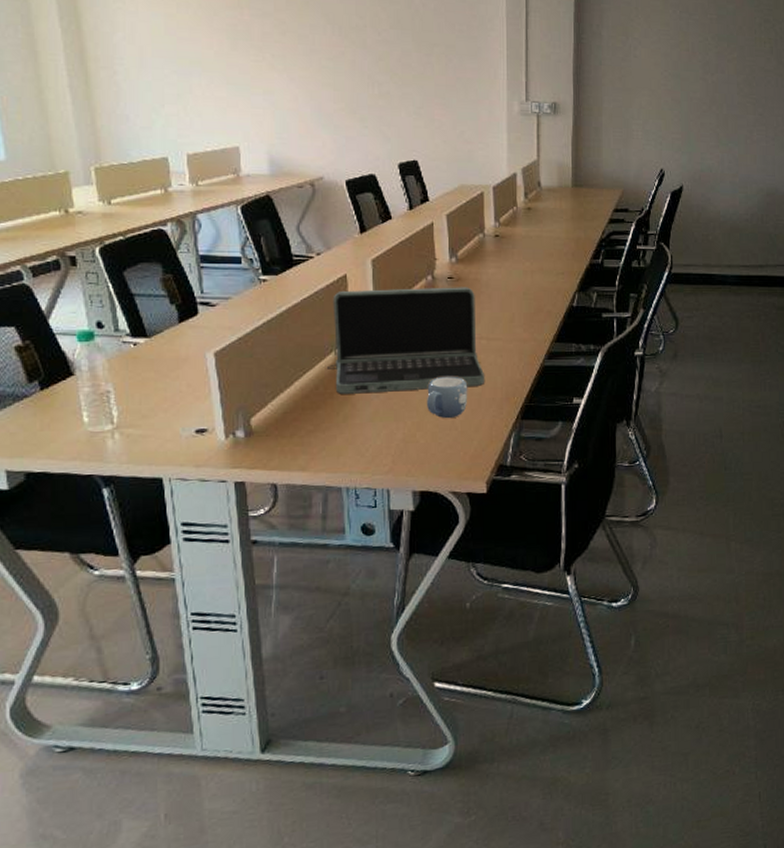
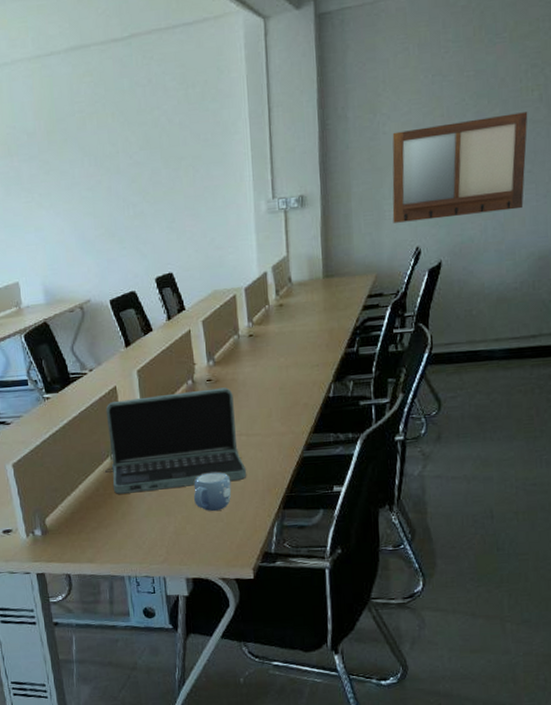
writing board: none [640,57,761,147] -> present [392,112,528,223]

